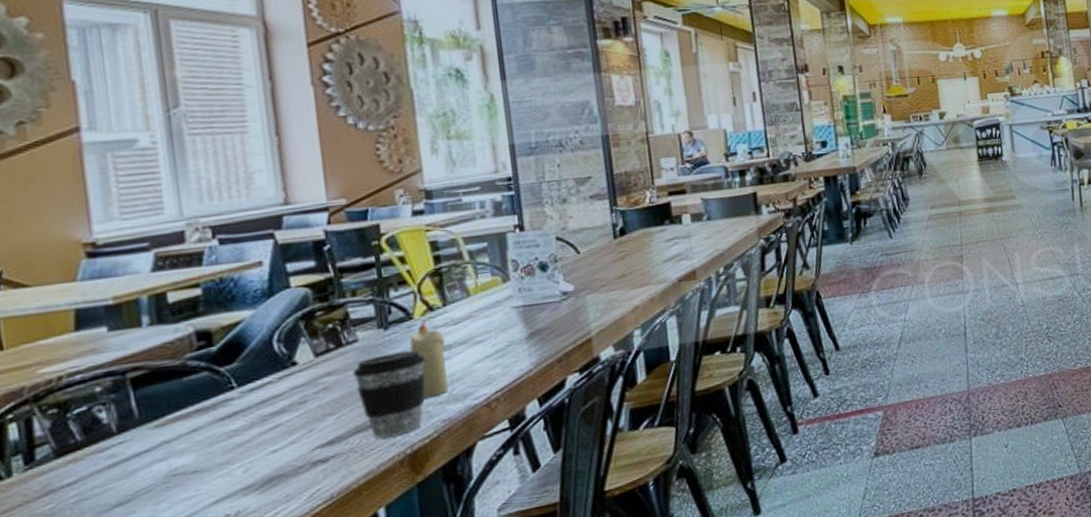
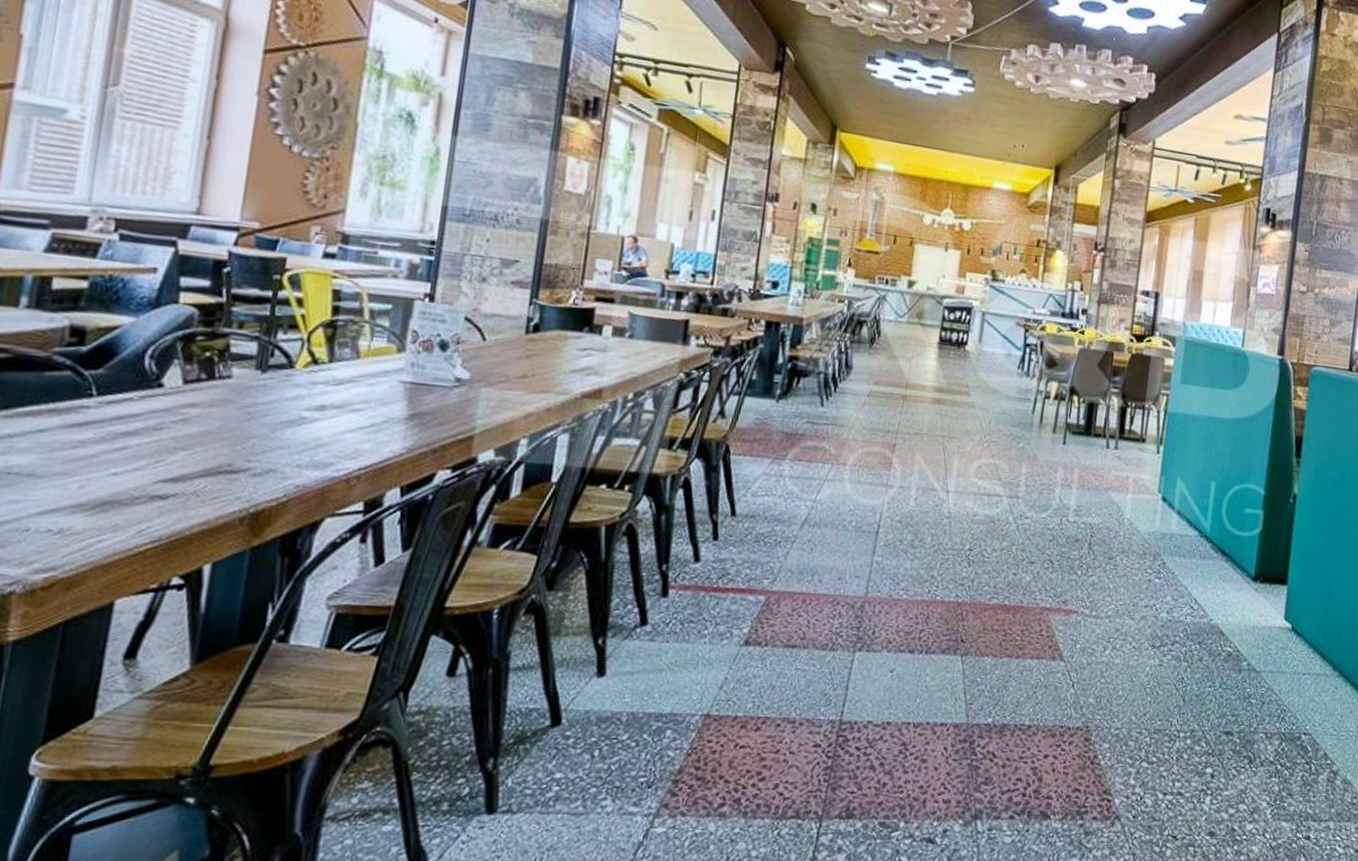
coffee cup: present [353,350,426,439] -> none [216,398,296,490]
candle: present [409,319,448,398] -> none [282,371,321,457]

